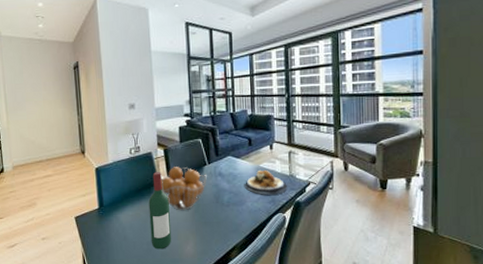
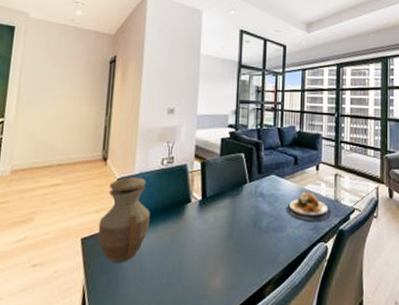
vase: none [86,165,127,235] -> present [97,177,151,263]
wine bottle: present [148,172,171,250] -> none [172,188,200,283]
fruit basket: present [160,167,207,211] -> none [193,183,246,236]

